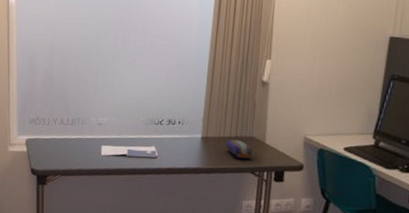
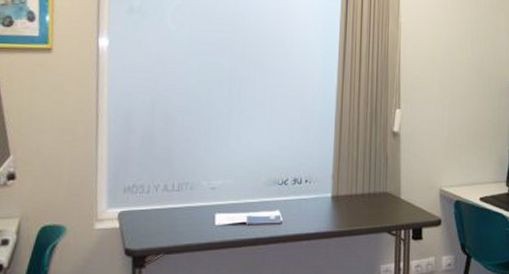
pencil case: present [225,139,252,159] -> none [358,197,387,218]

